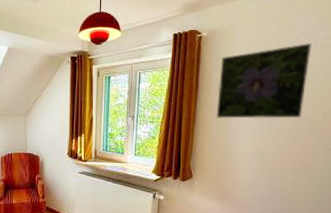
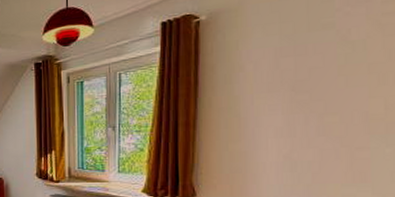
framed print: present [216,42,311,119] -> none [224,11,362,121]

